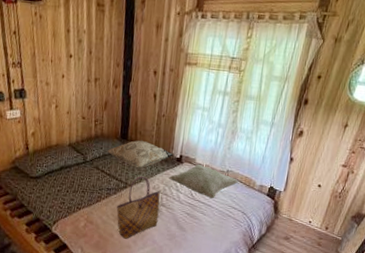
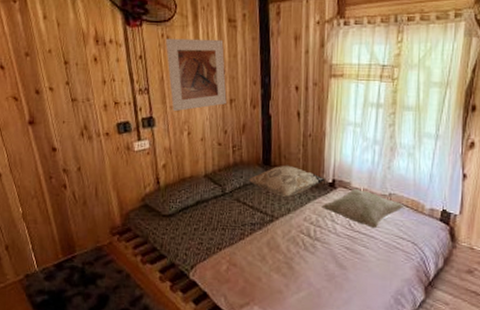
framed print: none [38,17,92,86] -> present [165,38,227,112]
tote bag: present [116,176,160,239] -> none [262,206,314,283]

